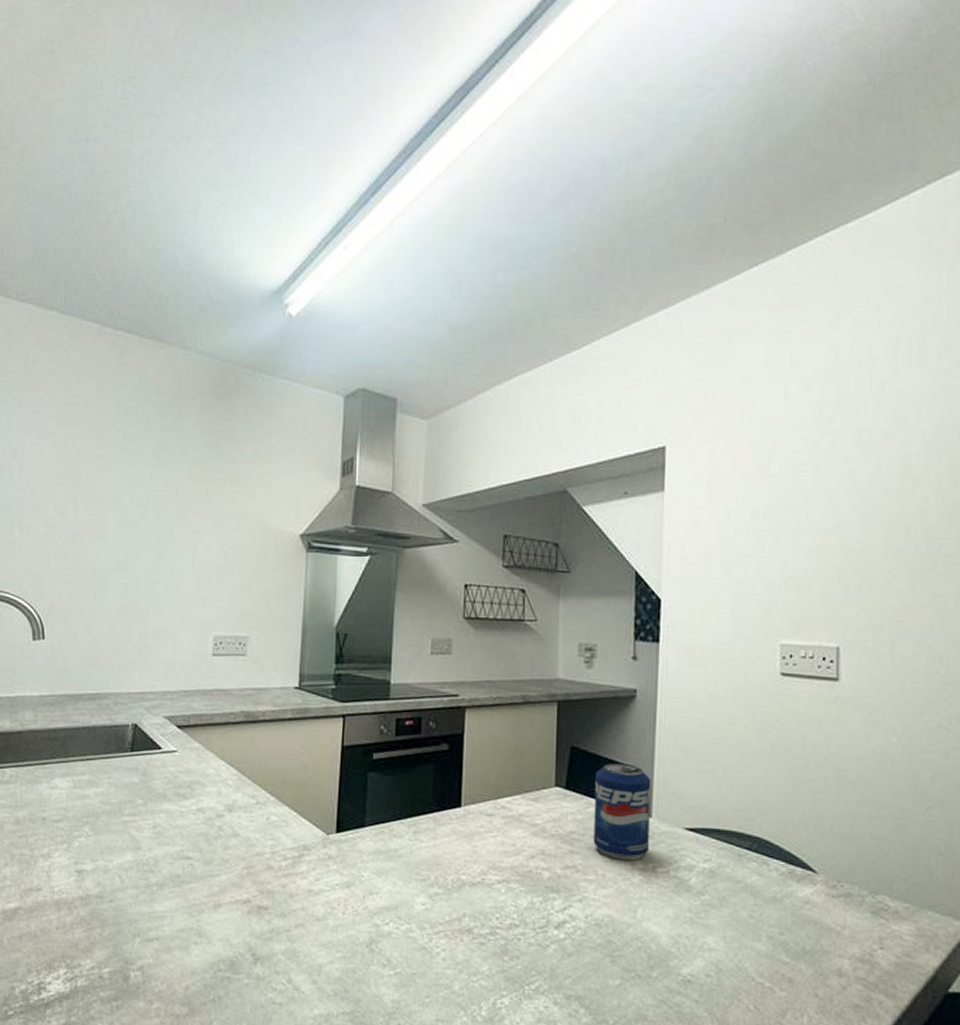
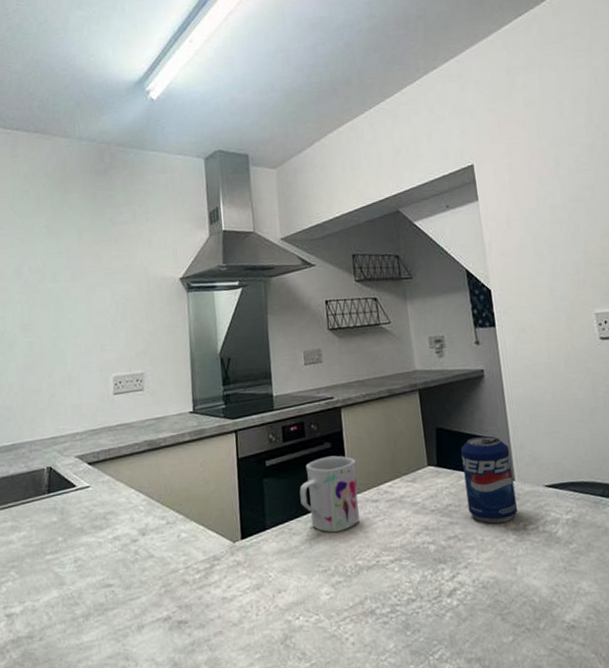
mug: none [406,758,475,842] -> present [299,455,360,533]

